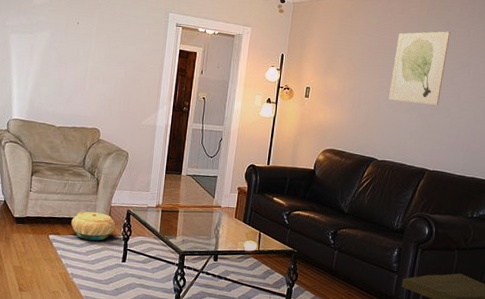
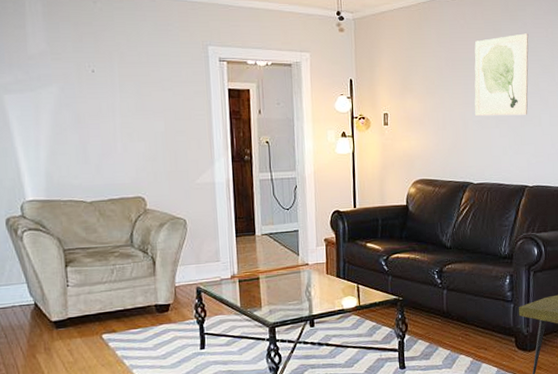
basket: present [71,211,116,241] -> none [128,296,185,332]

